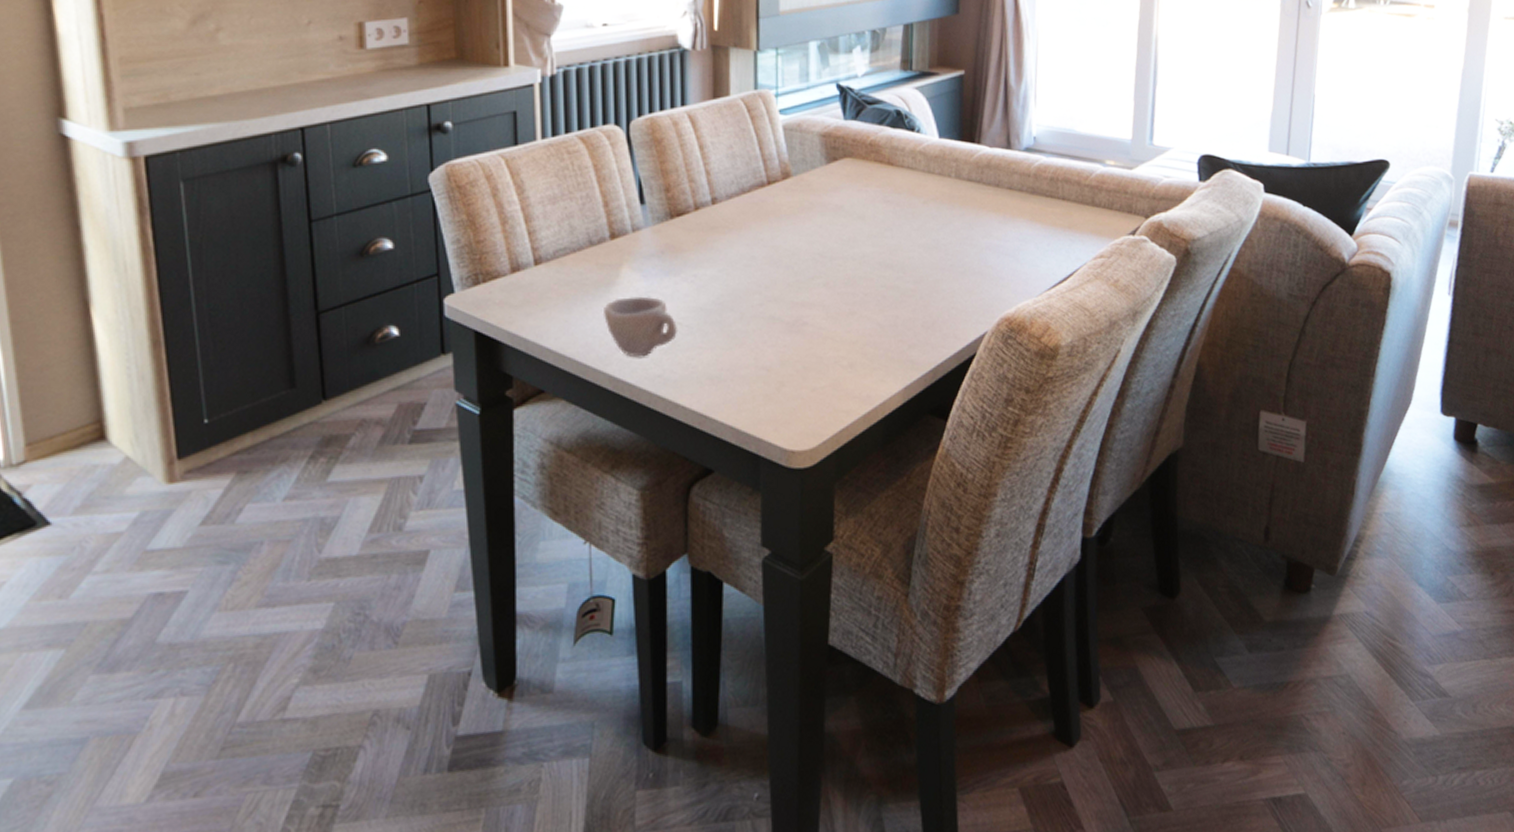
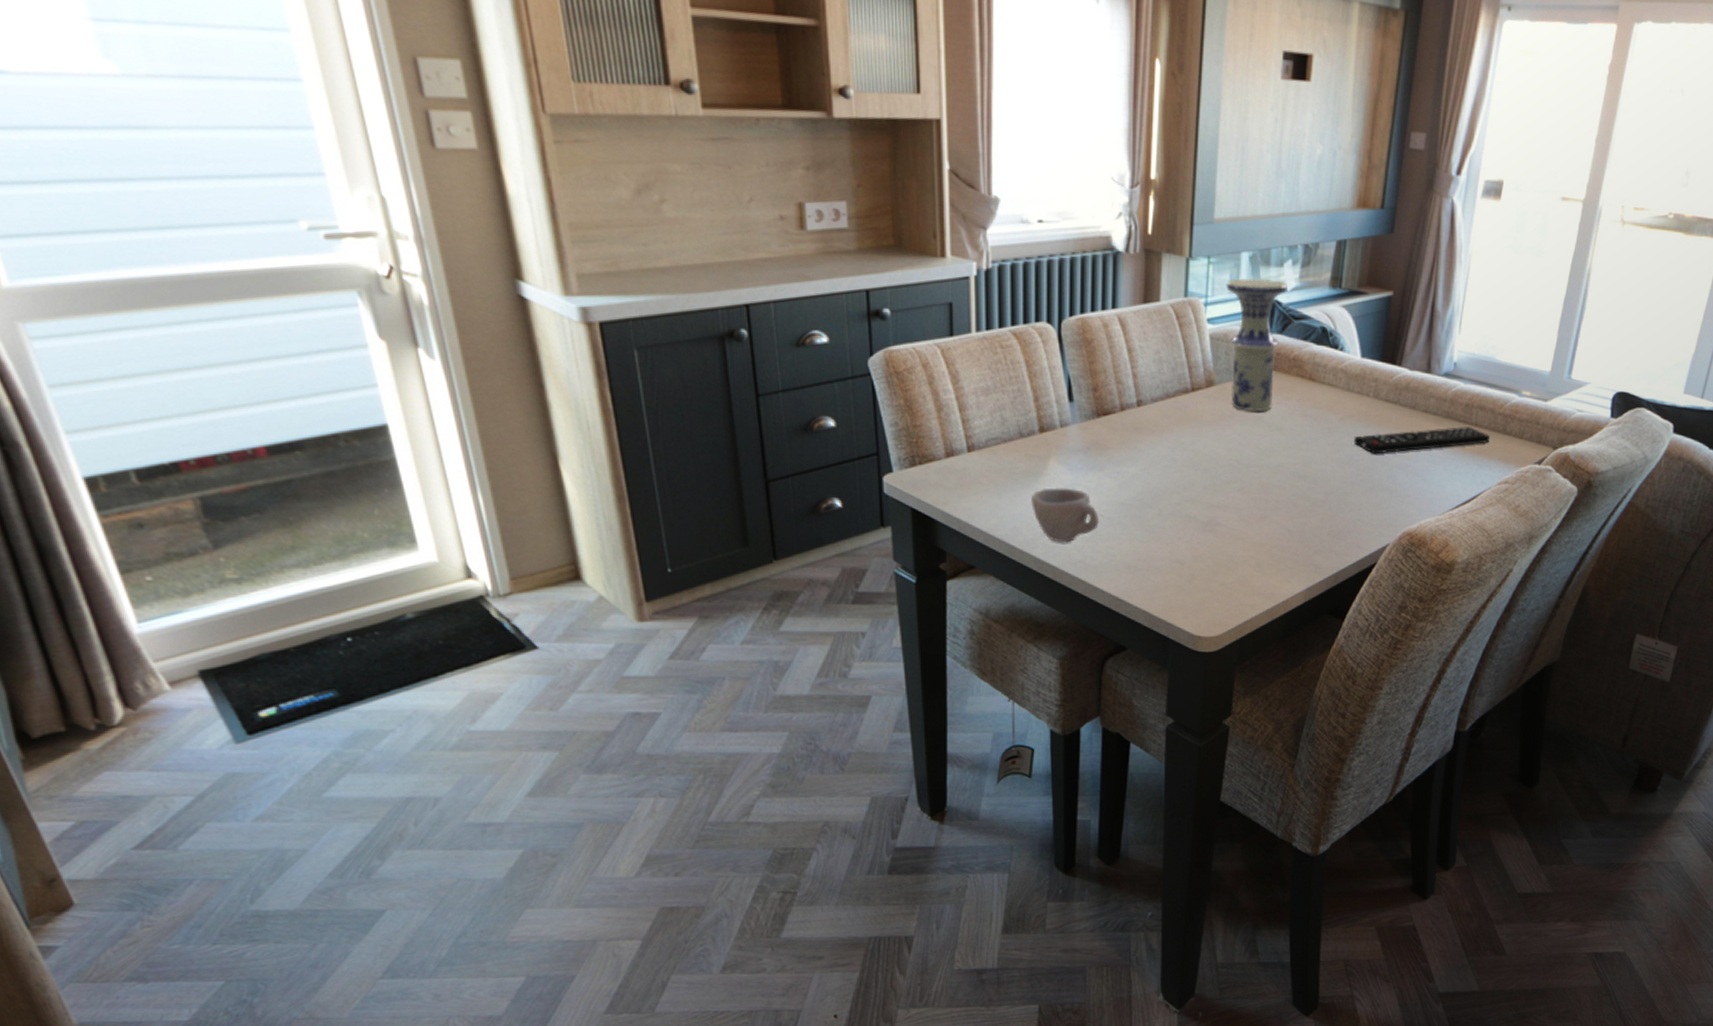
vase: none [796,66,858,201] -> present [1226,278,1287,411]
remote control: none [940,200,1079,237] -> present [1354,425,1490,454]

